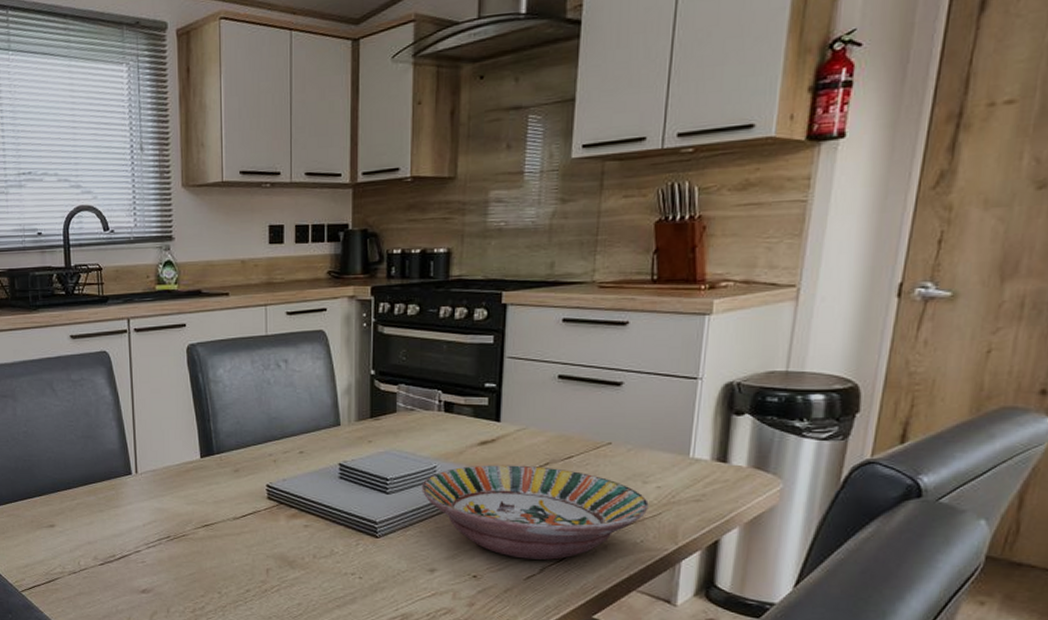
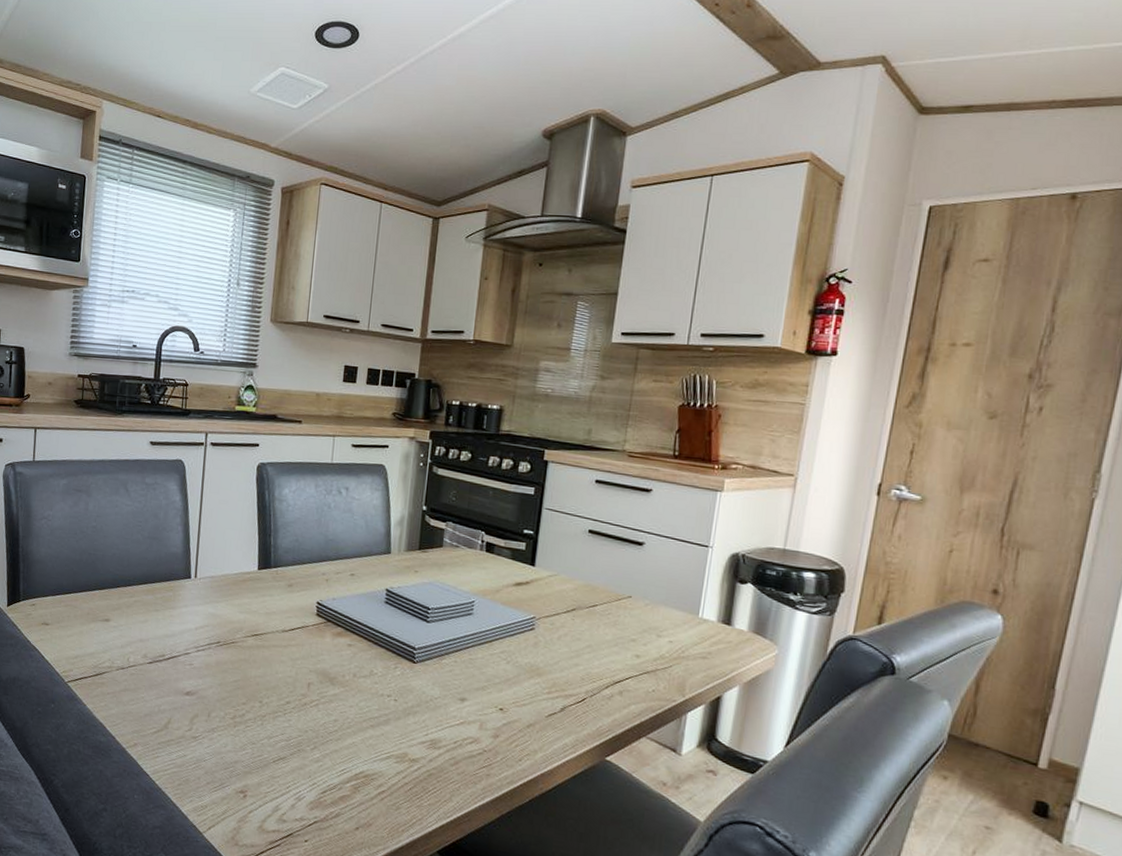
serving bowl: present [421,465,649,560] -> none [459,604,661,701]

